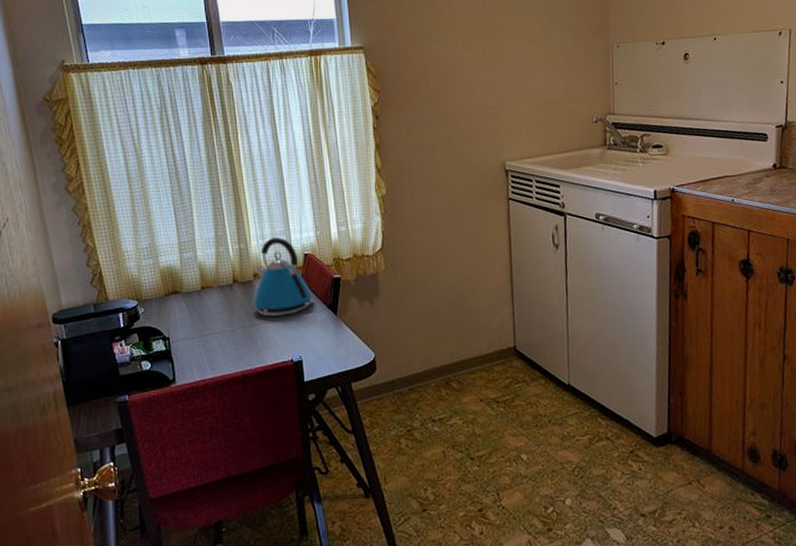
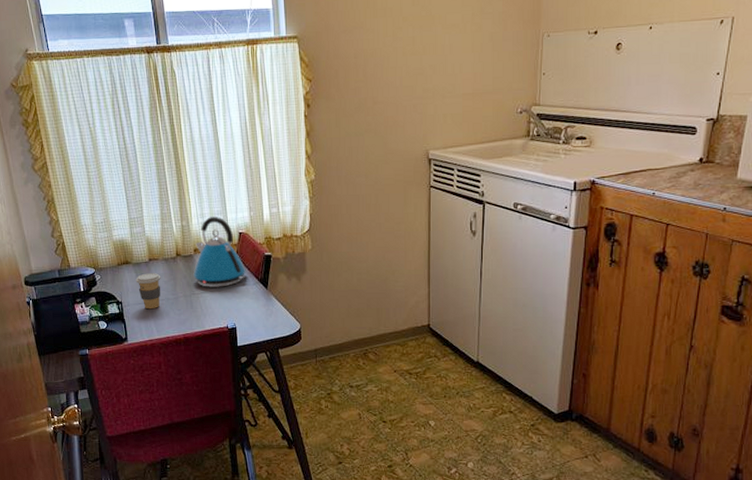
coffee cup: none [186,303,215,345] -> present [136,273,161,310]

